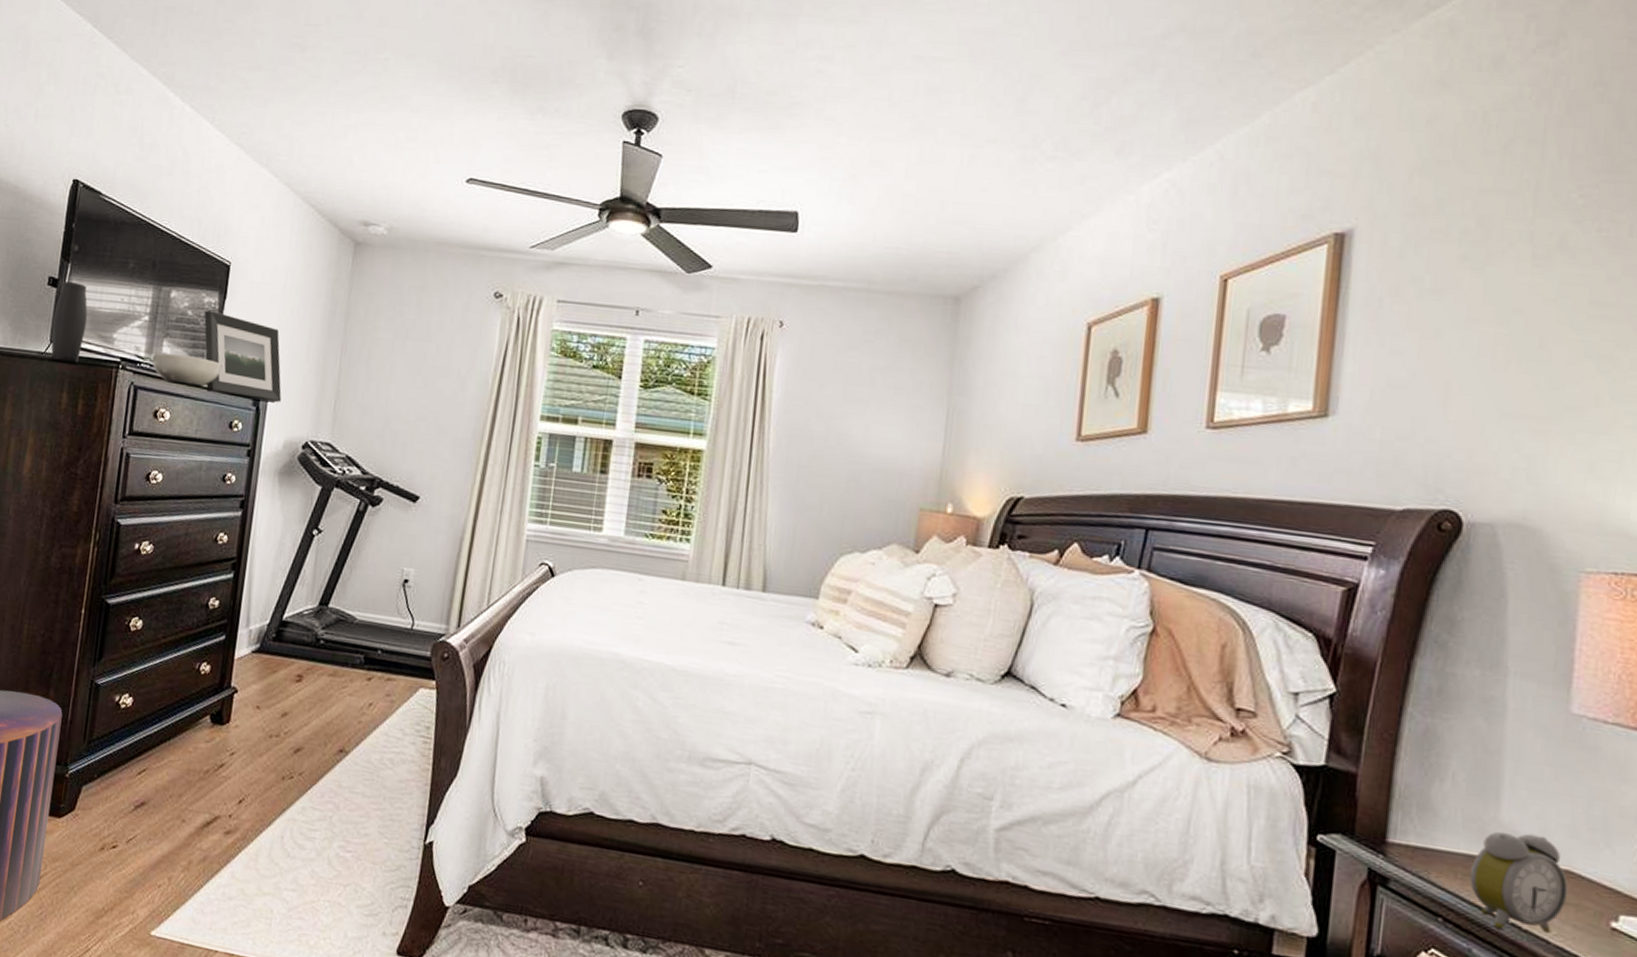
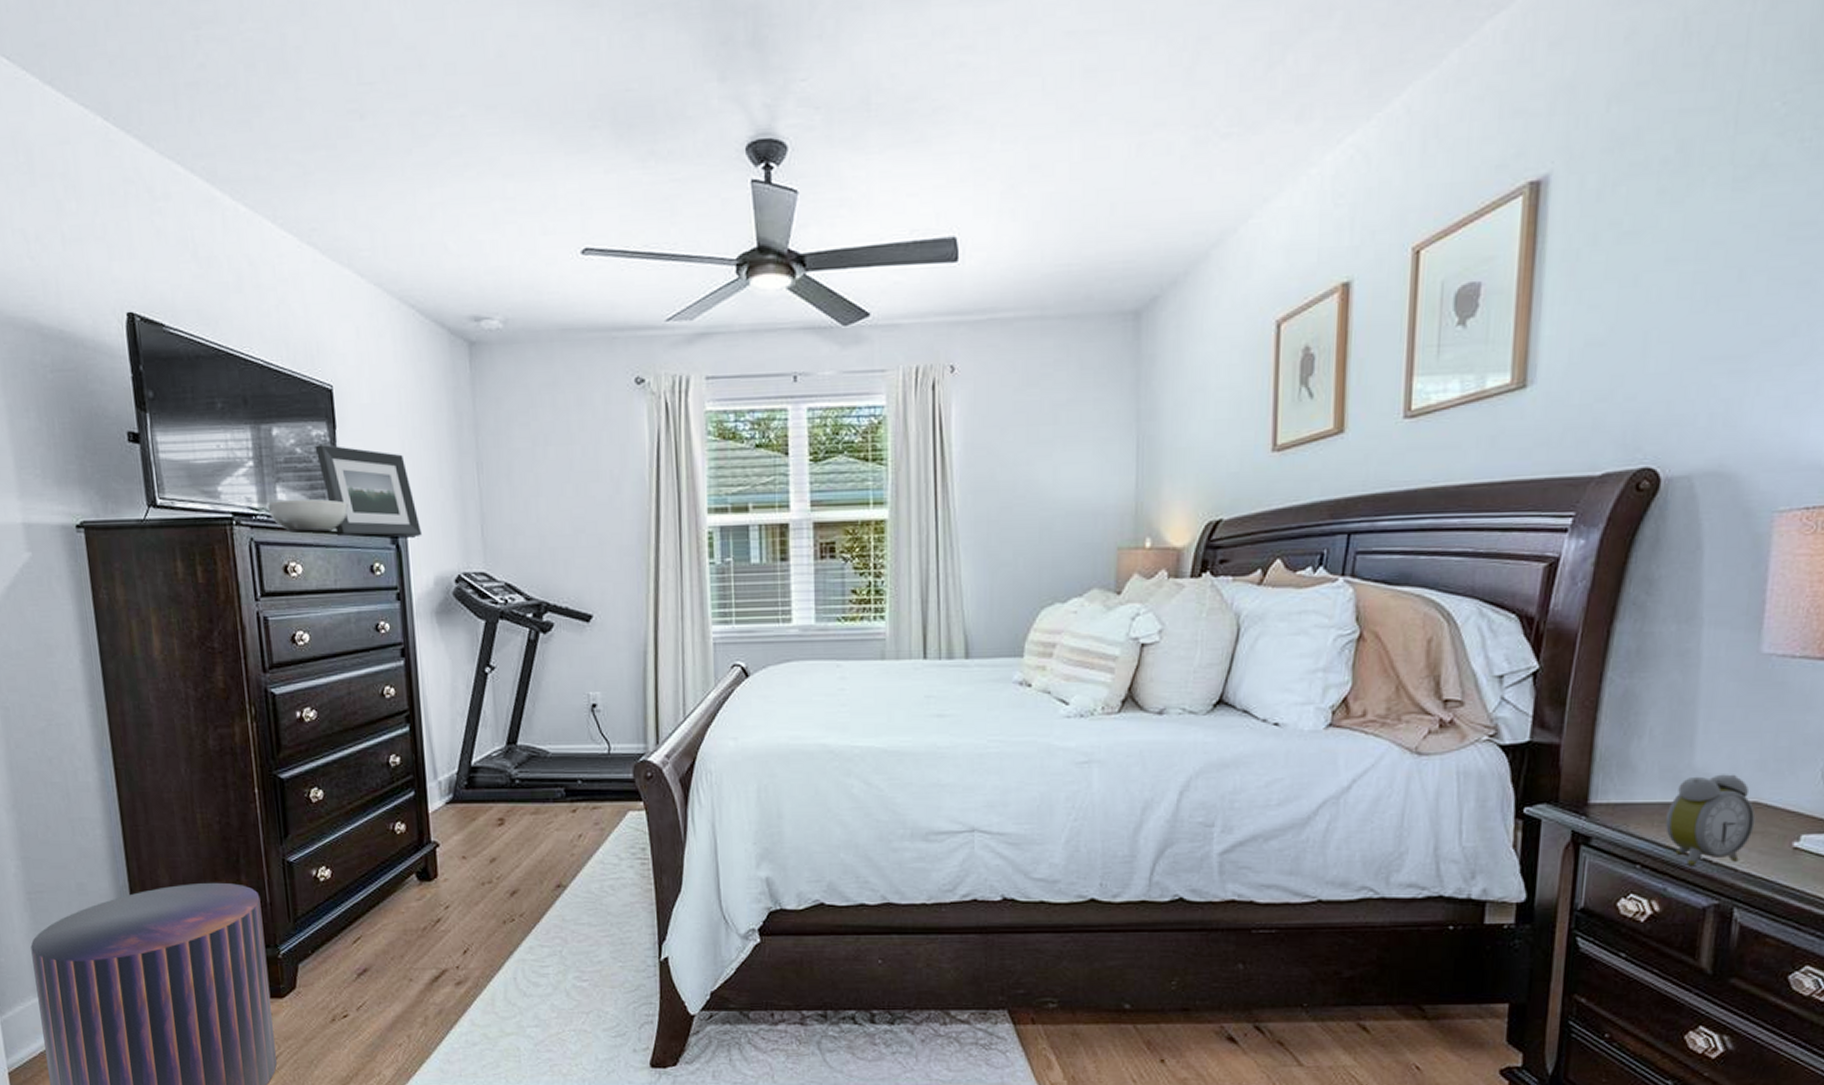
vase: present [51,281,88,365] -> none [143,434,186,529]

